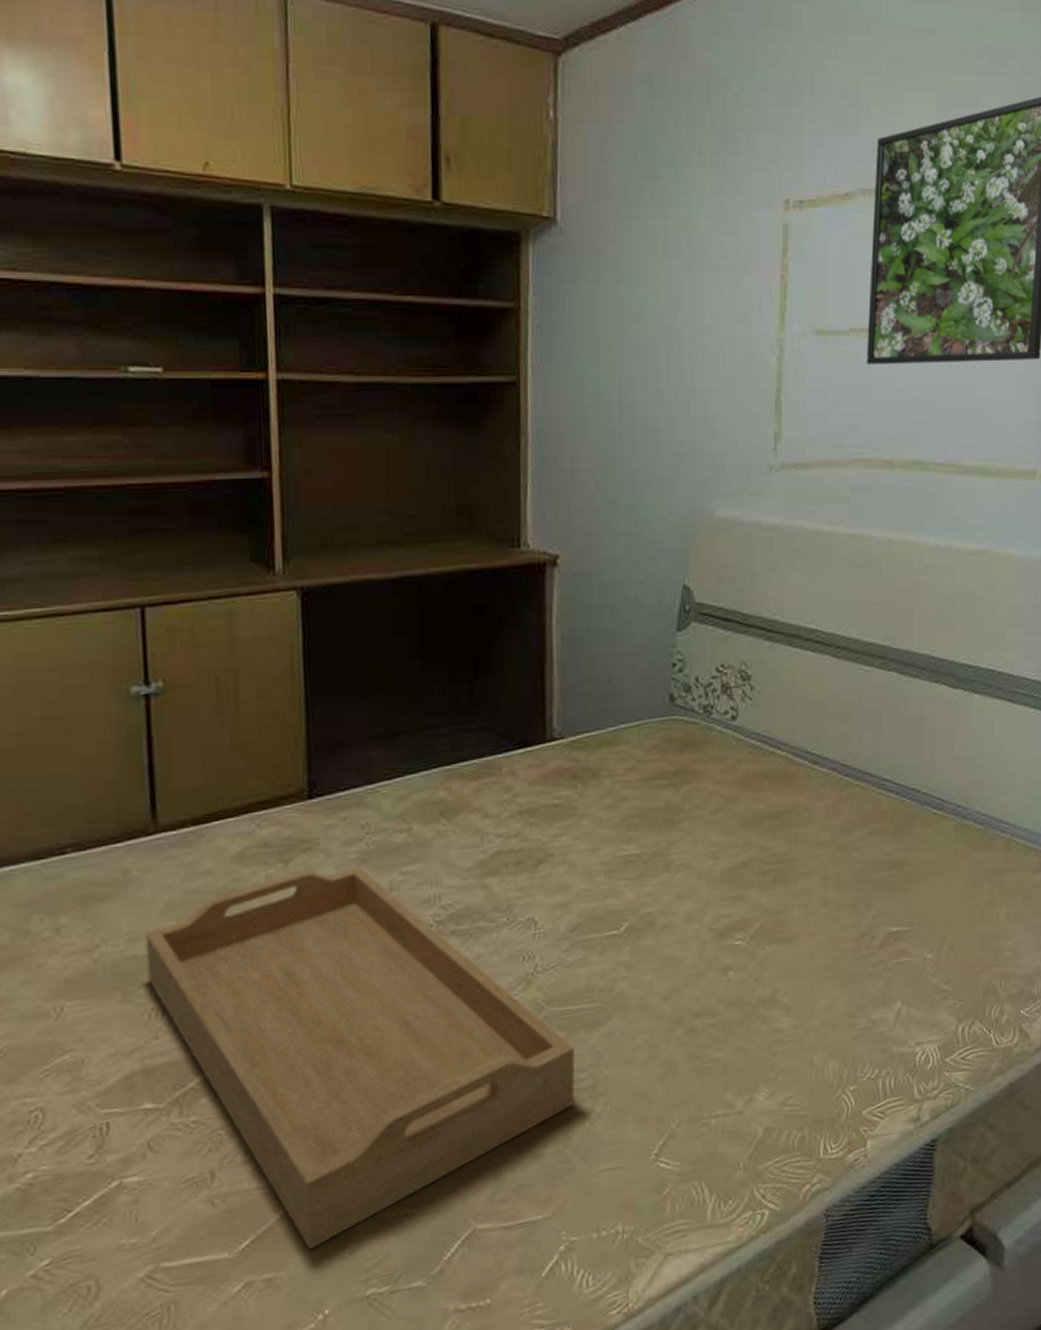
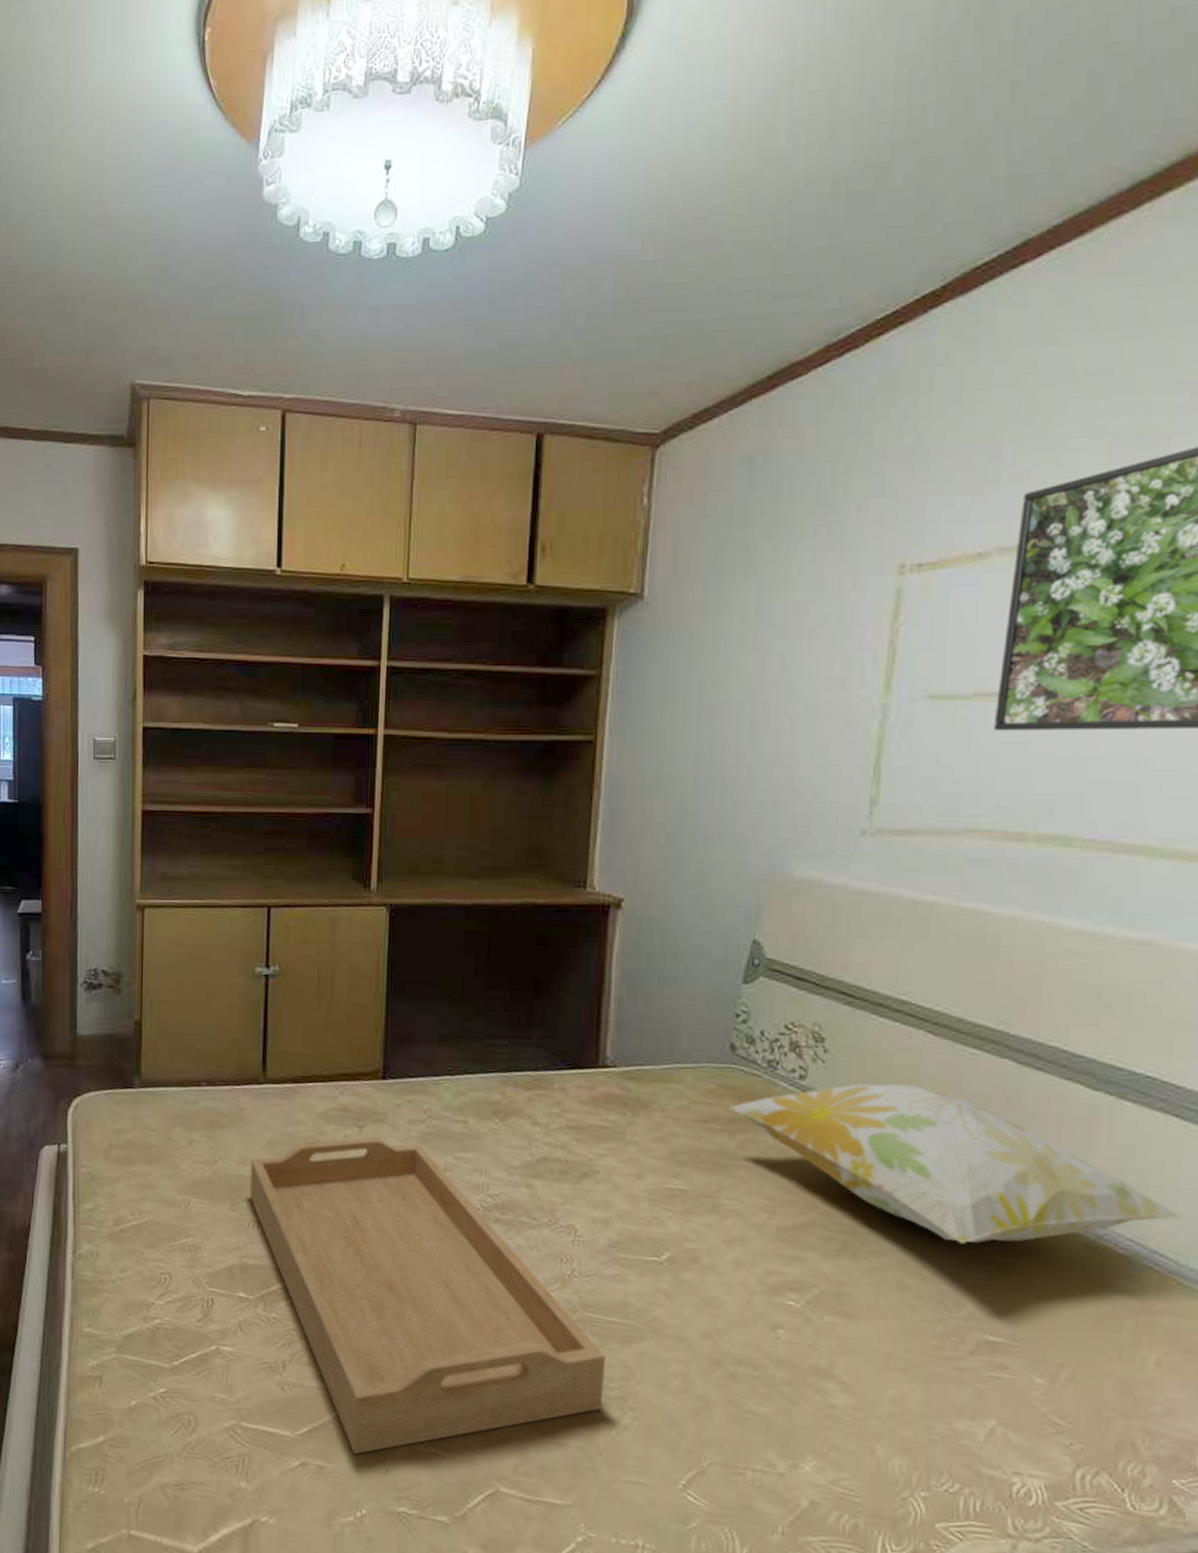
decorative pillow: none [671,708,1018,850] -> present [728,1083,1185,1244]

